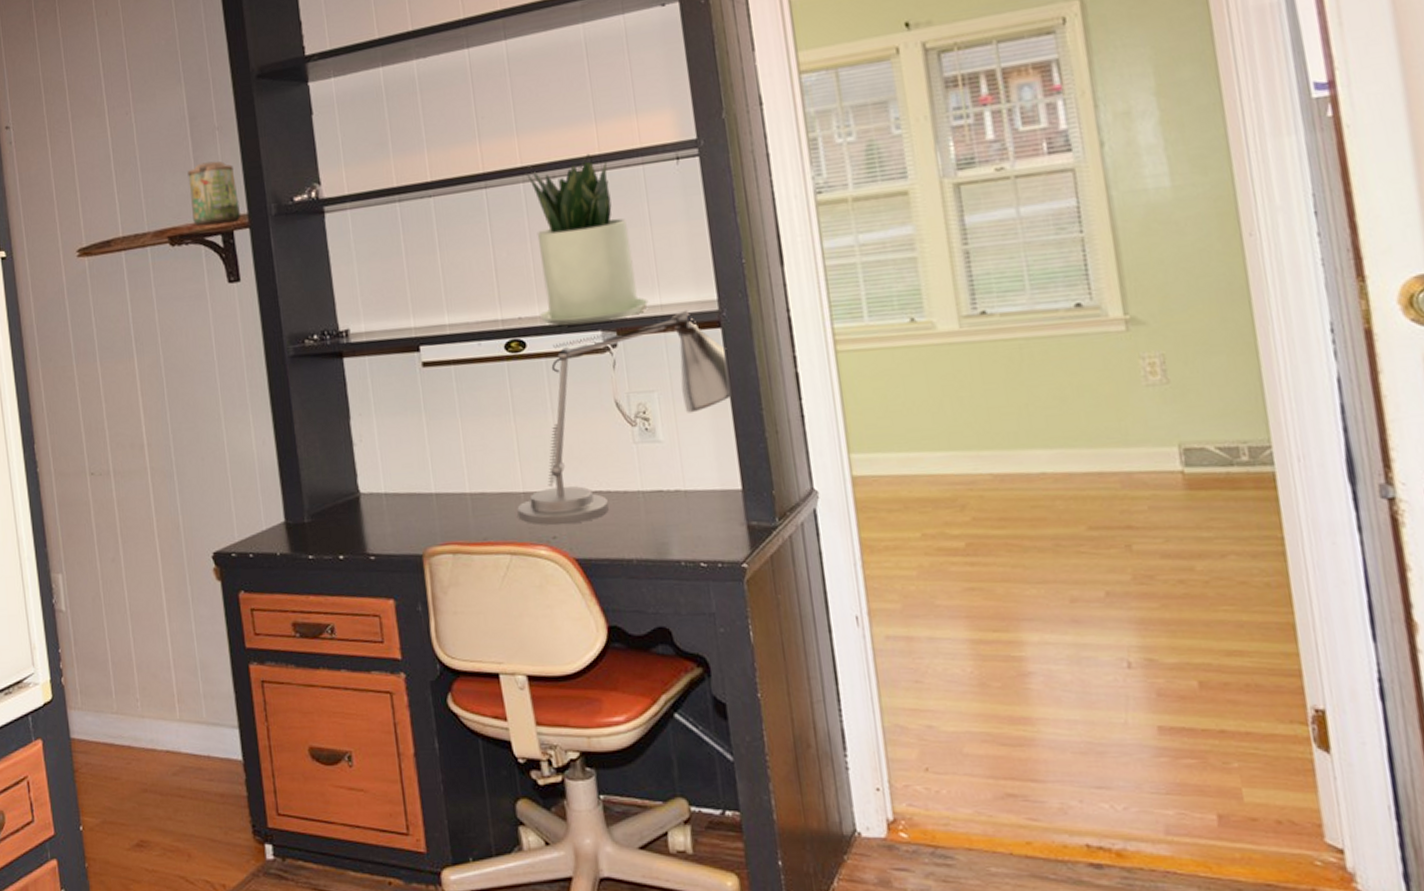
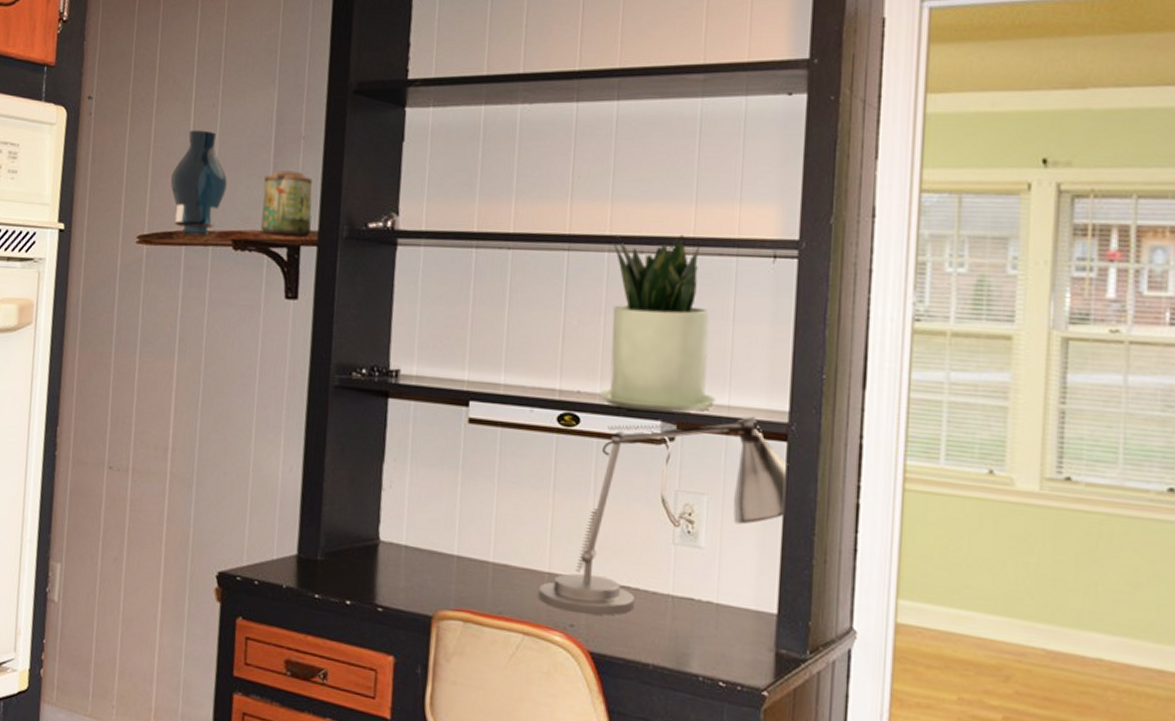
vase: none [98,138,154,241] -> present [170,130,227,236]

